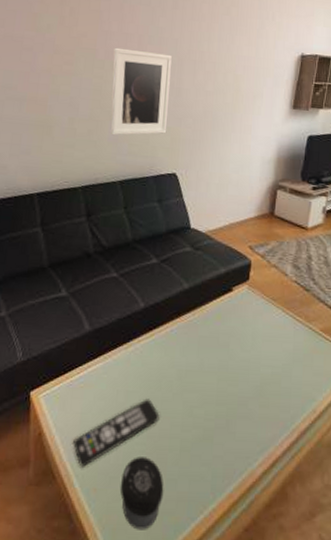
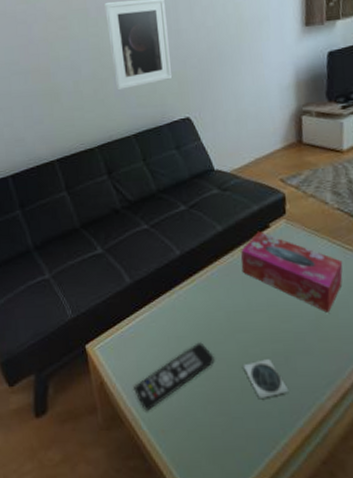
jar: present [120,457,164,530] -> none [186,398,232,467]
coaster: none [185,421,225,461] -> present [242,359,289,398]
tissue box: none [200,293,292,380] -> present [241,231,343,313]

